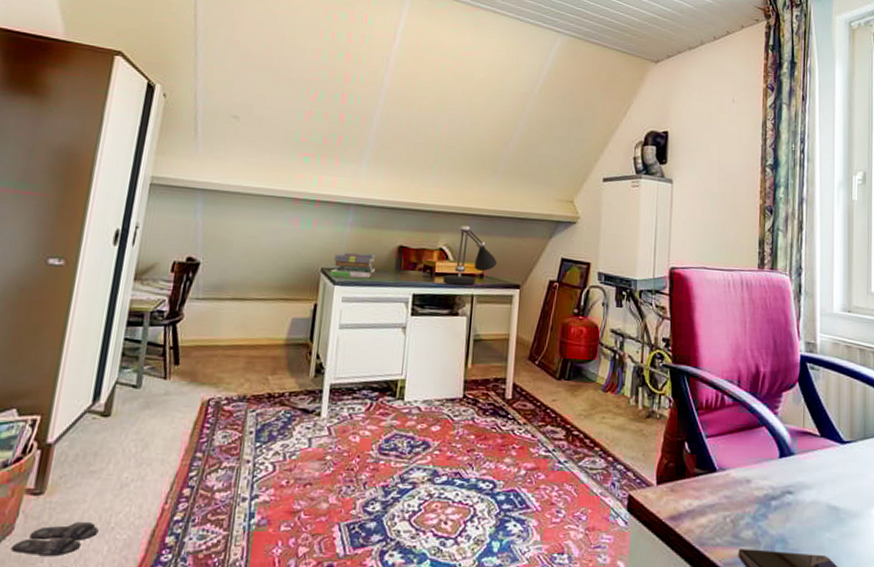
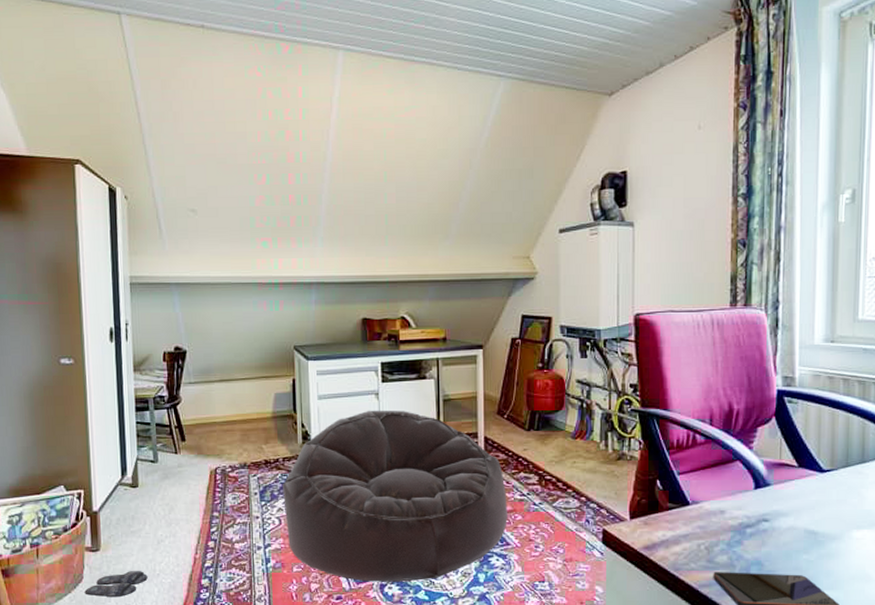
beanbag: none [280,344,532,549] -> present [283,410,507,582]
books: present [329,253,376,278] -> none [302,328,344,353]
desk lamp: present [442,226,497,286] -> none [407,293,458,350]

